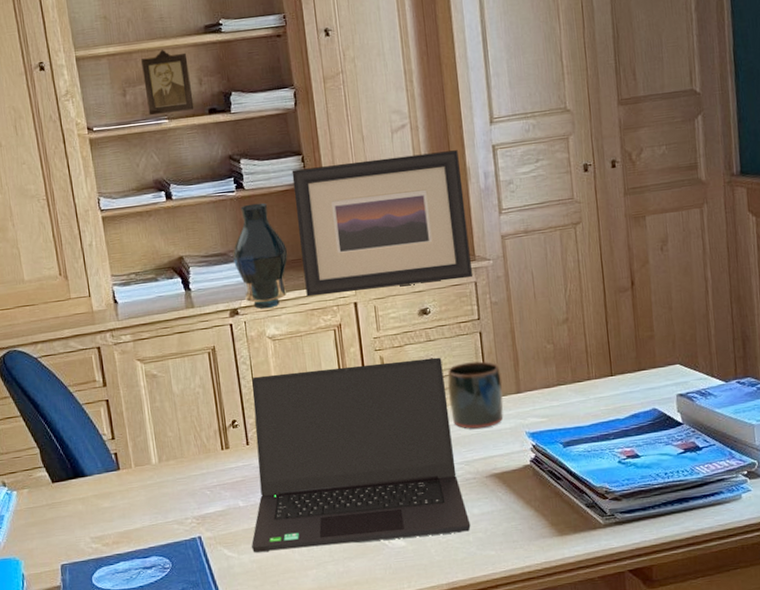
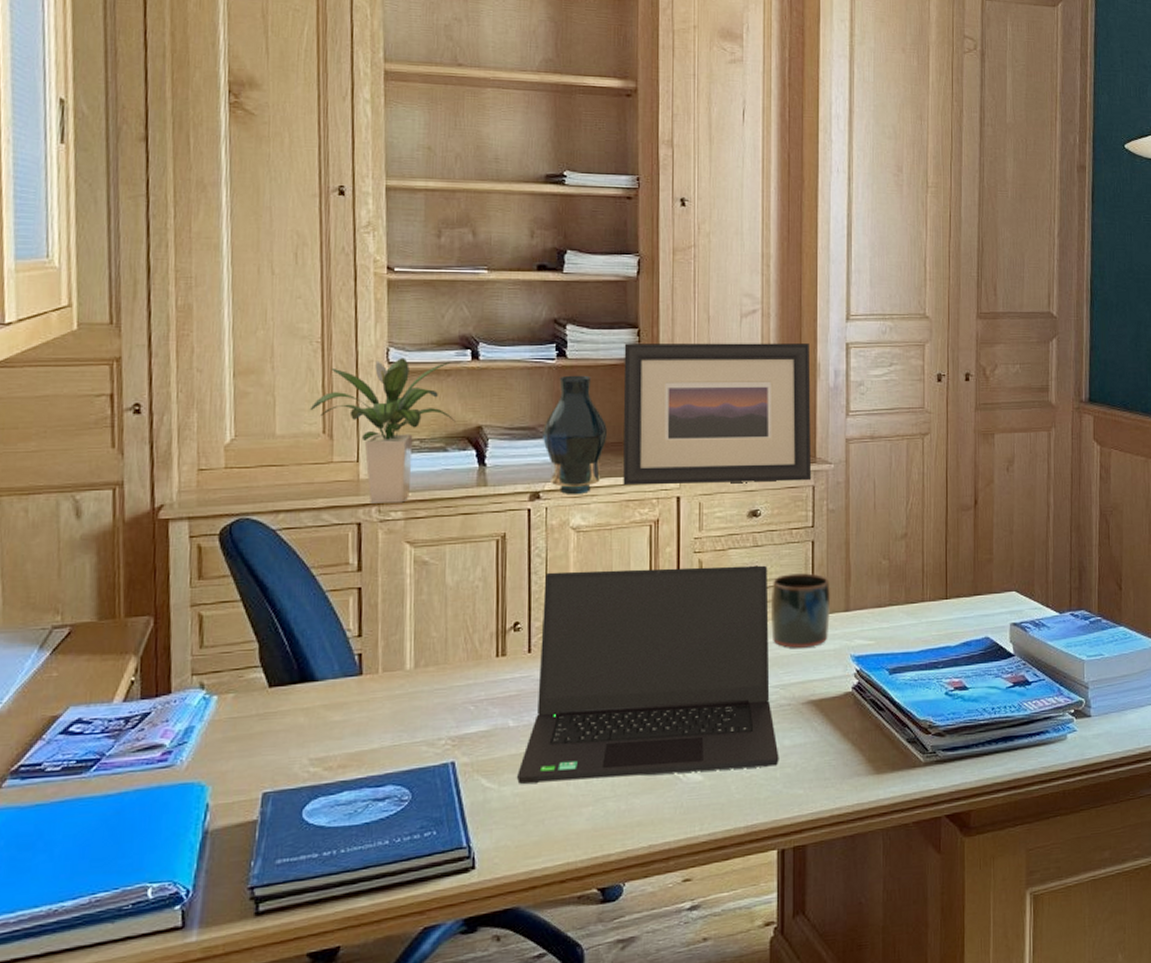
potted plant: none [46,204,162,330] -> present [309,358,457,503]
photo frame: present [141,49,194,115] -> none [465,192,521,263]

